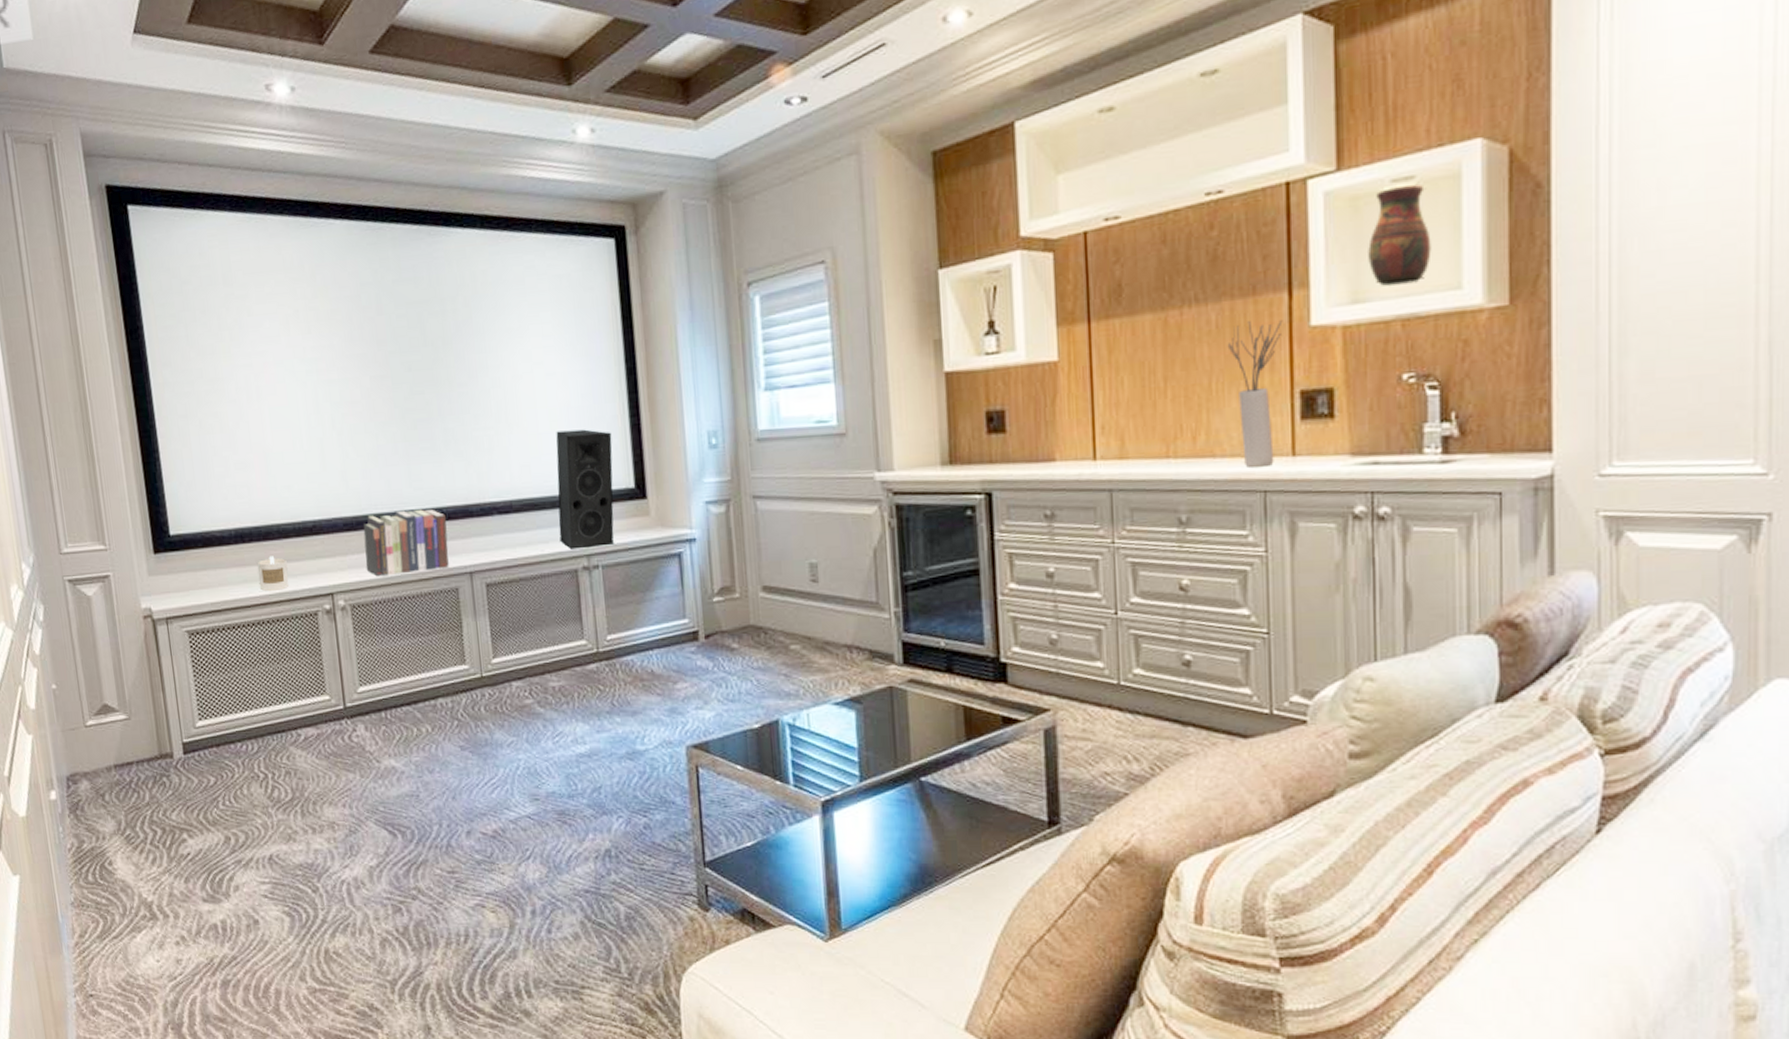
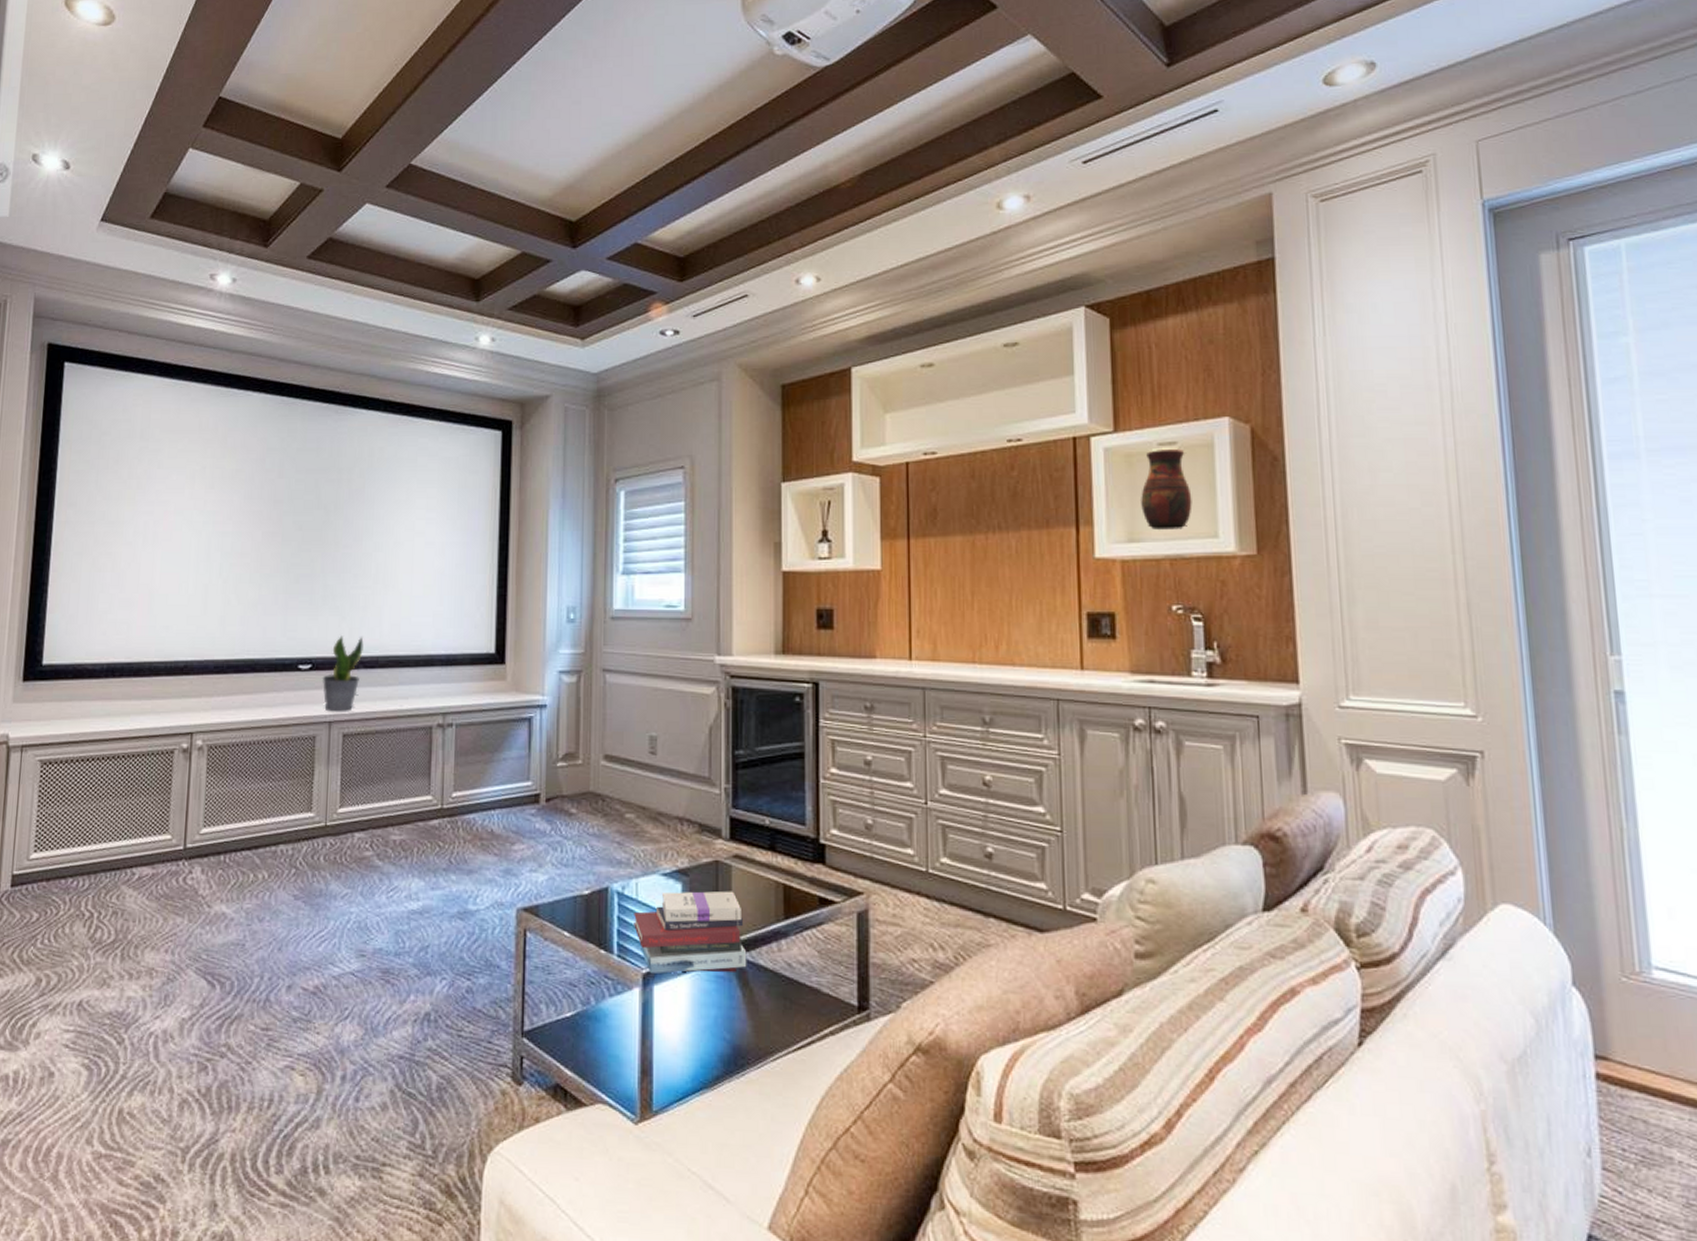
candle: present [257,556,289,592] -> none [121,692,153,727]
books: present [363,508,449,577] -> none [229,658,315,720]
potted plant: none [456,481,495,563] -> present [322,635,364,713]
speaker: present [556,429,614,550] -> none [419,596,479,707]
books: none [807,716,929,802] -> present [634,891,747,975]
vase: present [1227,320,1283,469] -> none [1025,549,1072,678]

